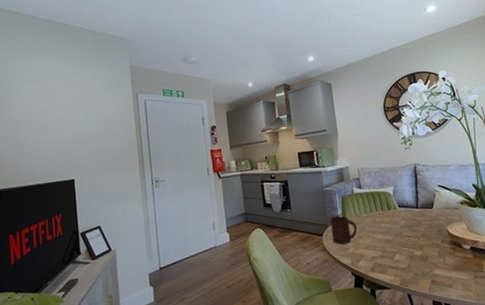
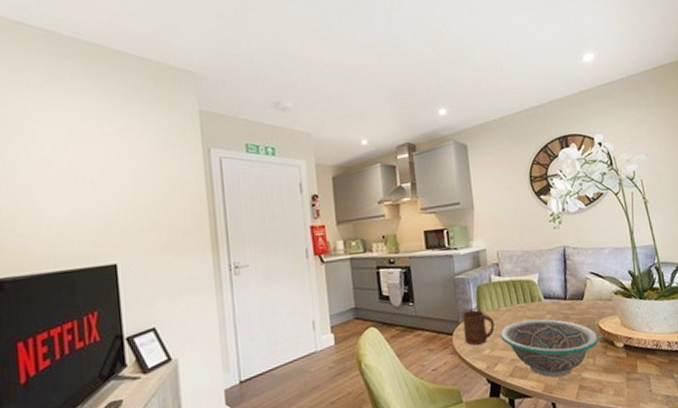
bowl: none [361,224,448,273] -> present [499,318,599,378]

